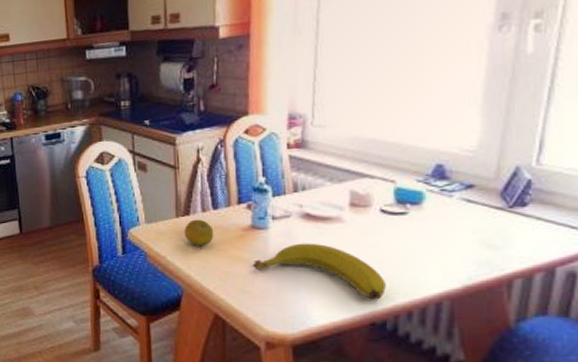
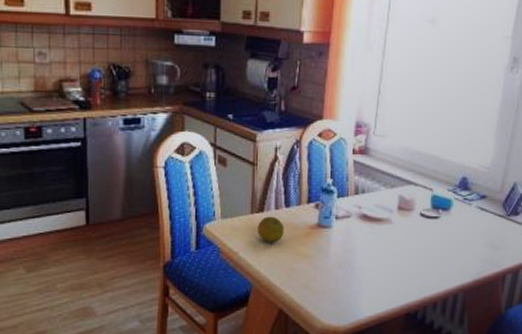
banana: present [252,243,386,300] -> none [316,241,420,293]

